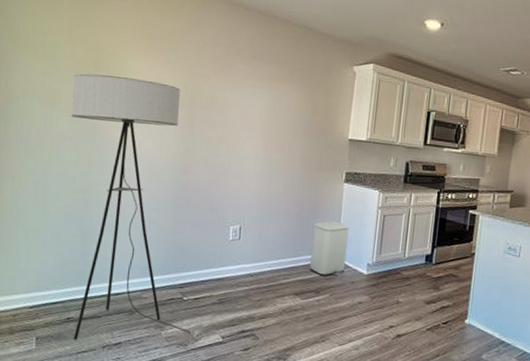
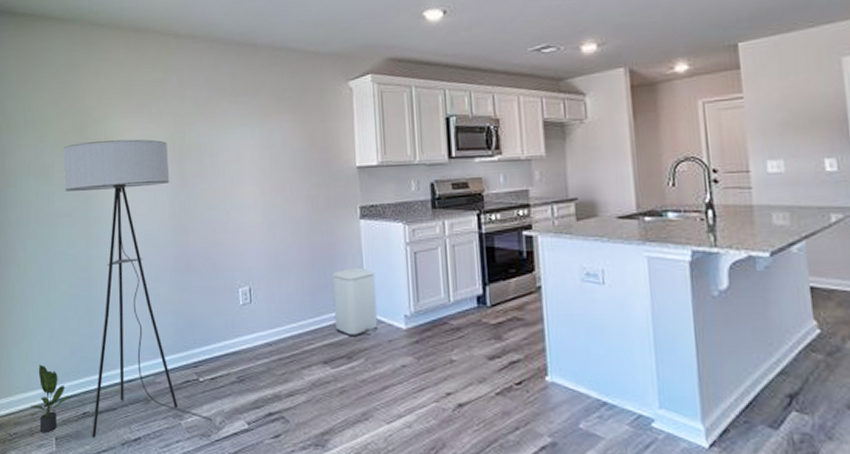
potted plant: none [13,272,55,333] -> present [30,364,70,434]

